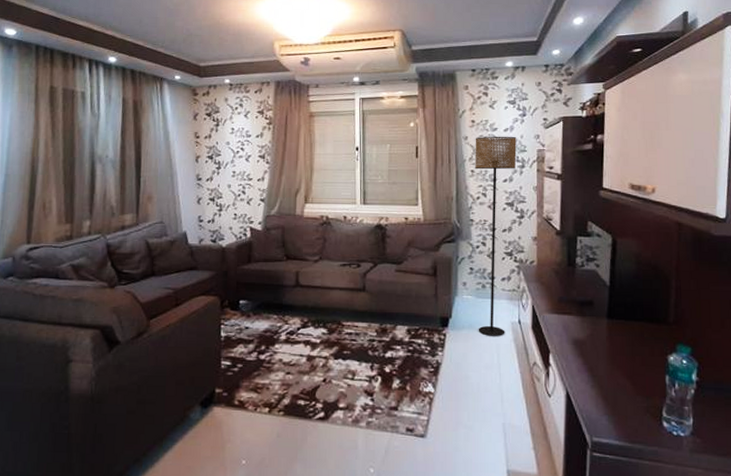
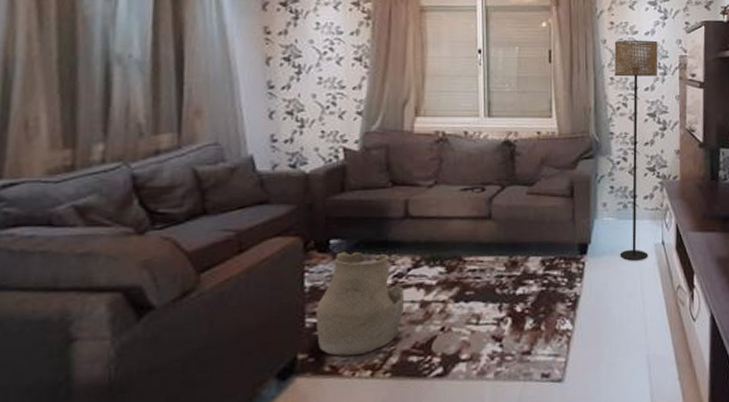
bag: none [228,311,294,395] -> present [316,252,404,356]

